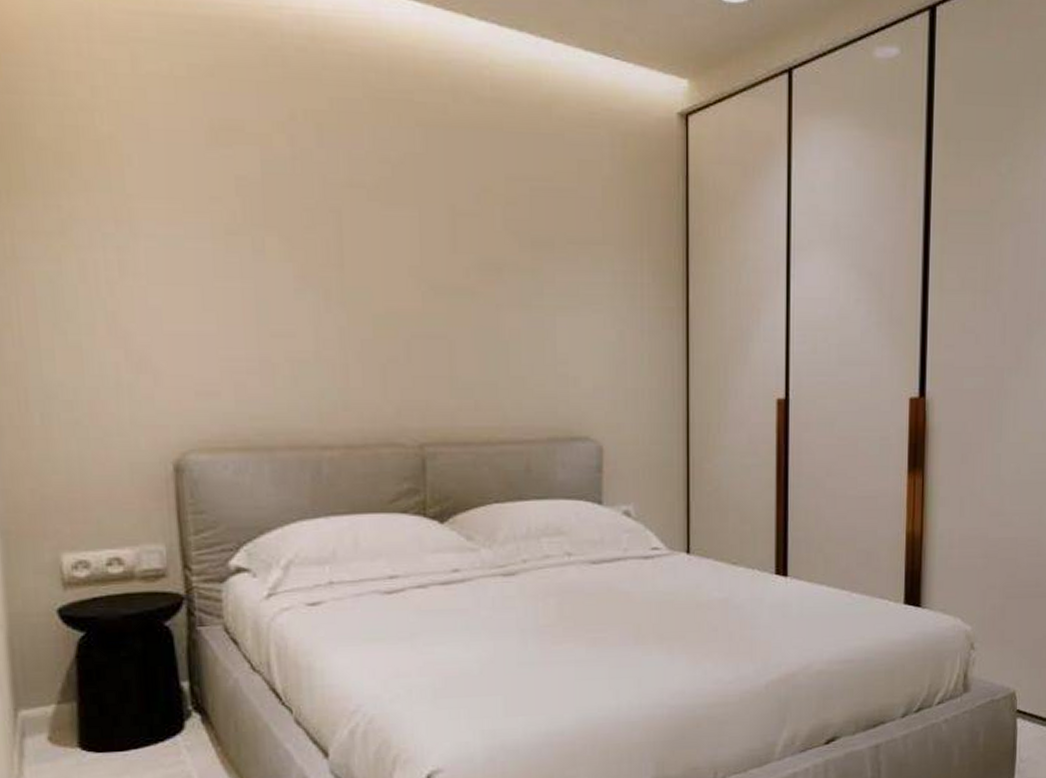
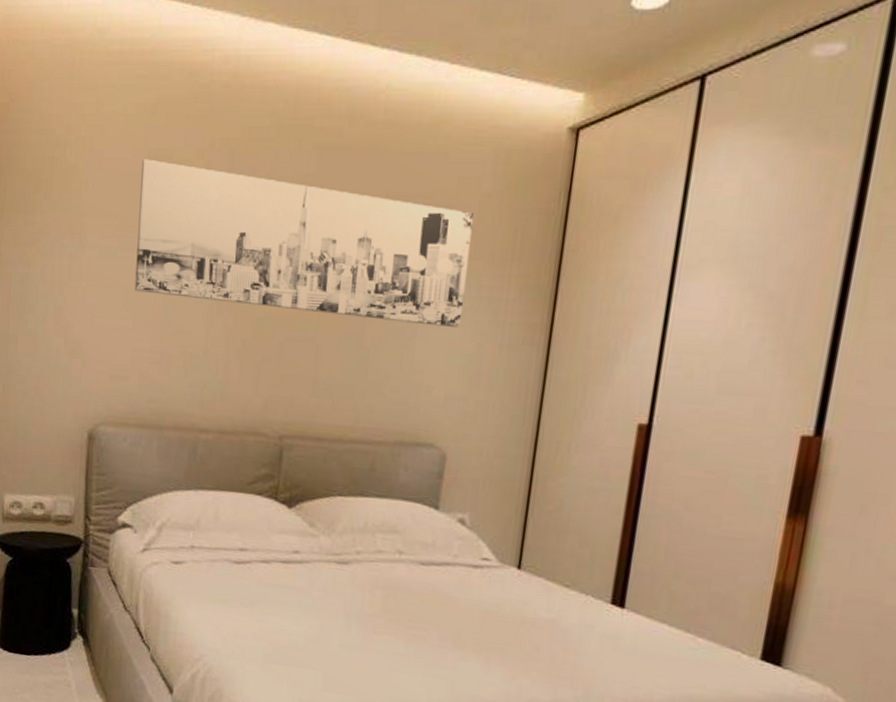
wall art: none [203,130,600,316] -> present [134,159,474,328]

